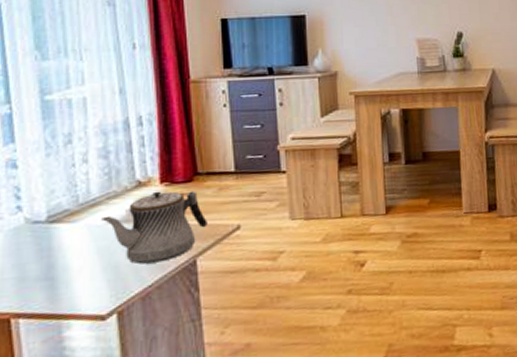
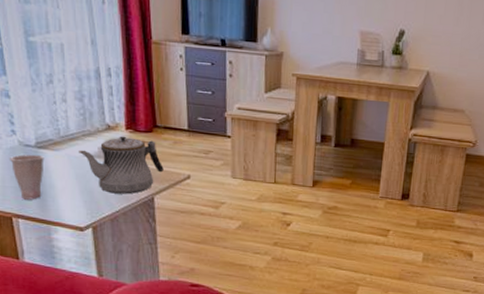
cup: none [11,231,58,292] -> present [8,154,44,200]

